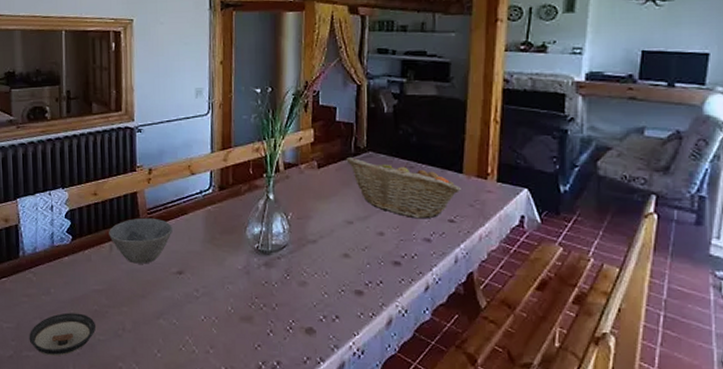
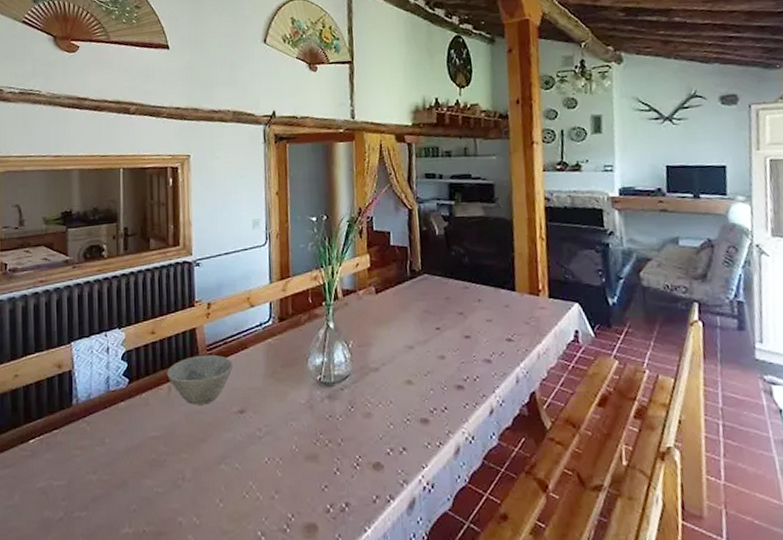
saucer: present [29,312,95,357] -> none [81,464,153,515]
fruit basket: present [346,156,461,219] -> none [403,280,516,340]

